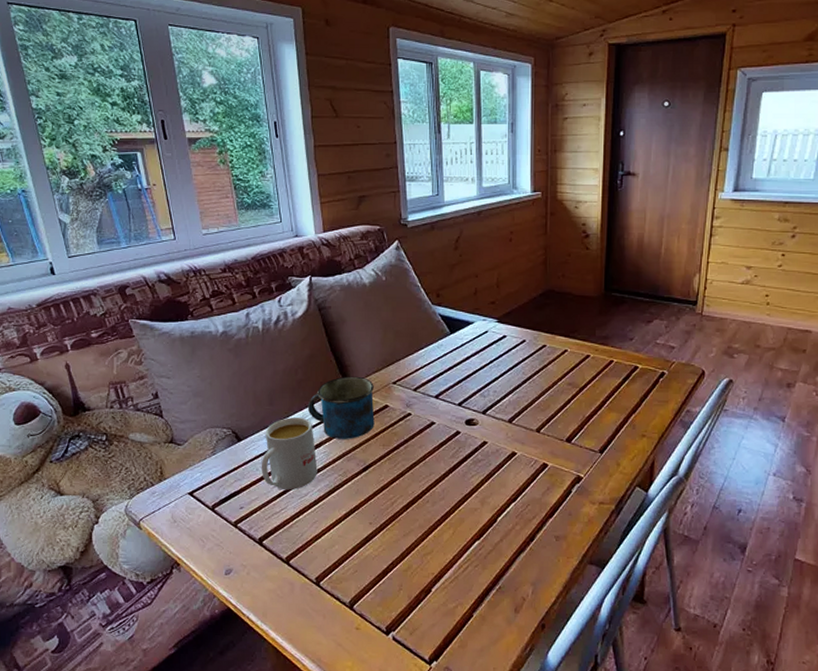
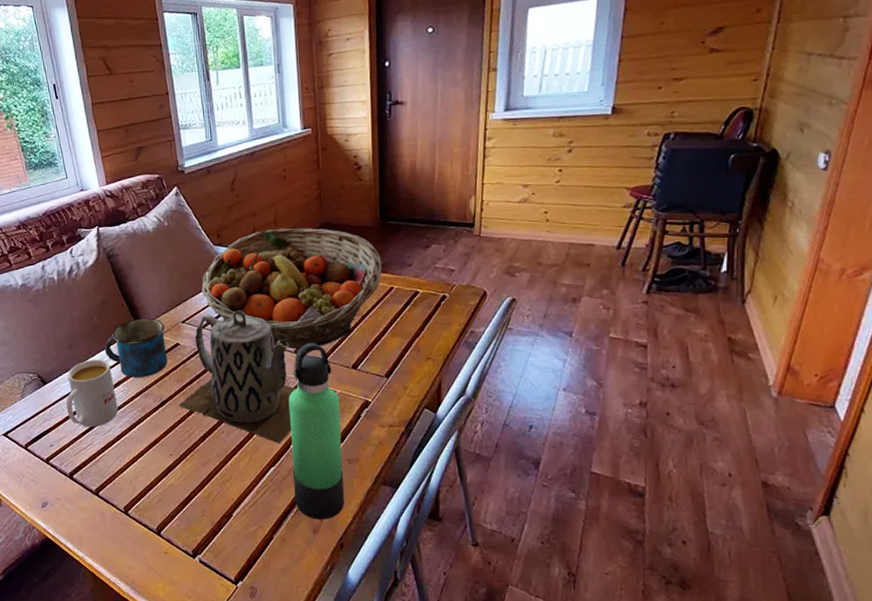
teapot: none [383,374,507,517] -> present [178,310,296,444]
fruit basket: none [416,292,604,419] -> present [201,228,383,349]
thermos bottle: none [497,413,551,598] -> present [288,343,344,519]

